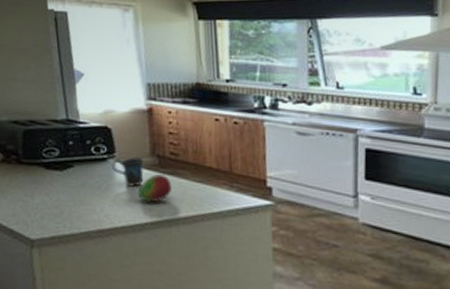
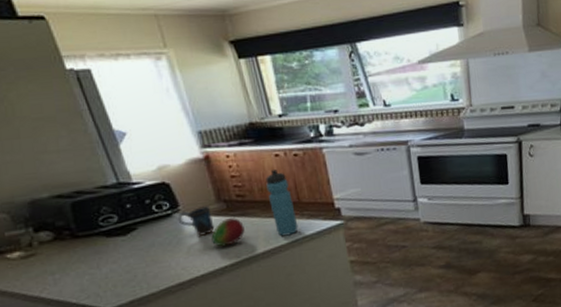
water bottle: none [201,134,226,206] -> present [265,170,298,236]

